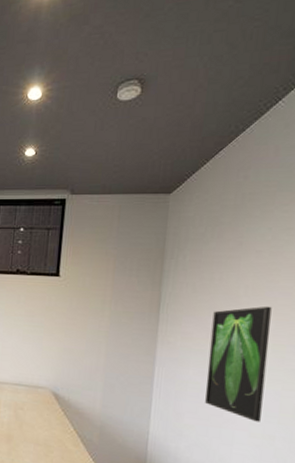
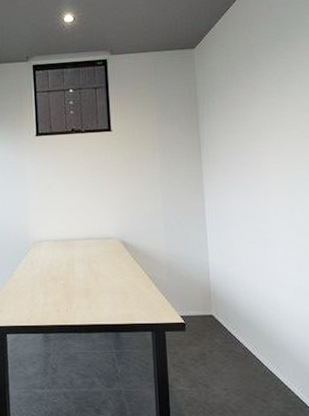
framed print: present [205,306,272,422] -> none [244,137,295,238]

